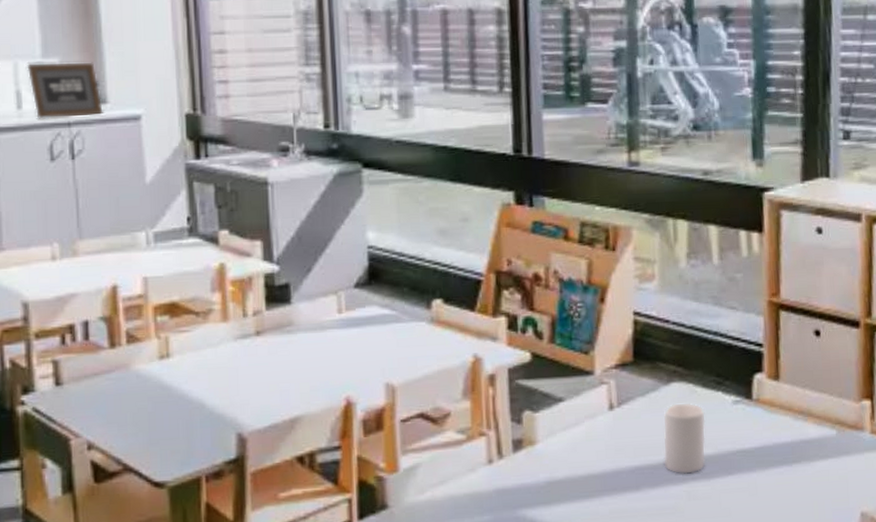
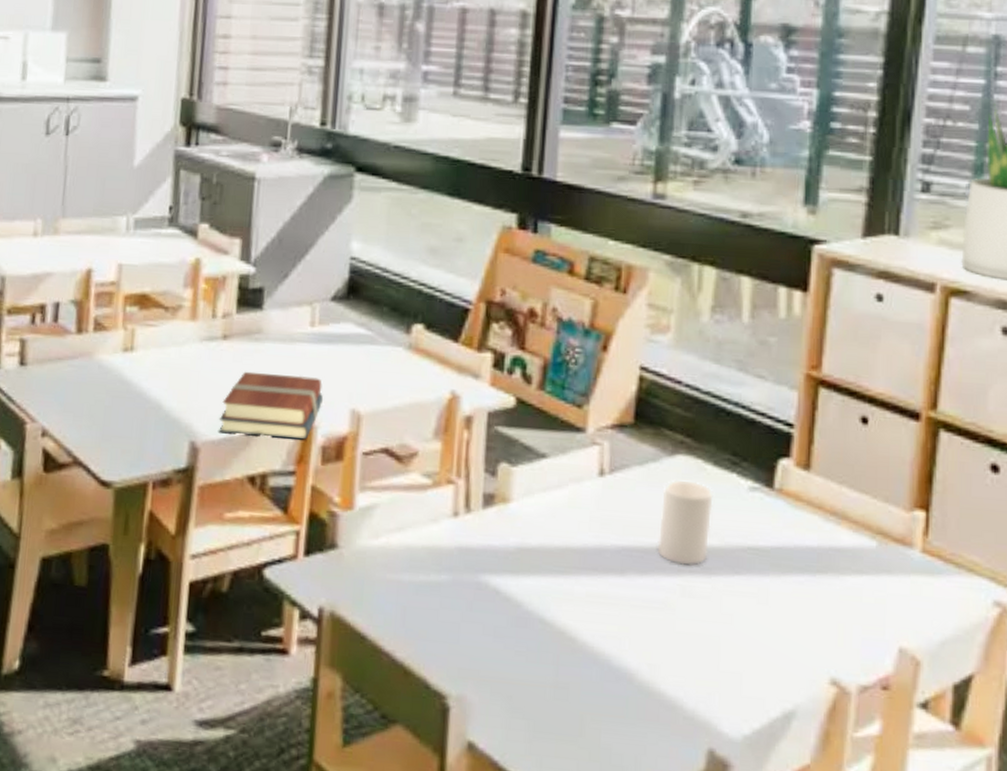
picture frame: present [27,62,103,119] -> none [36,35,102,93]
books: none [263,359,359,421] -> present [219,371,324,440]

